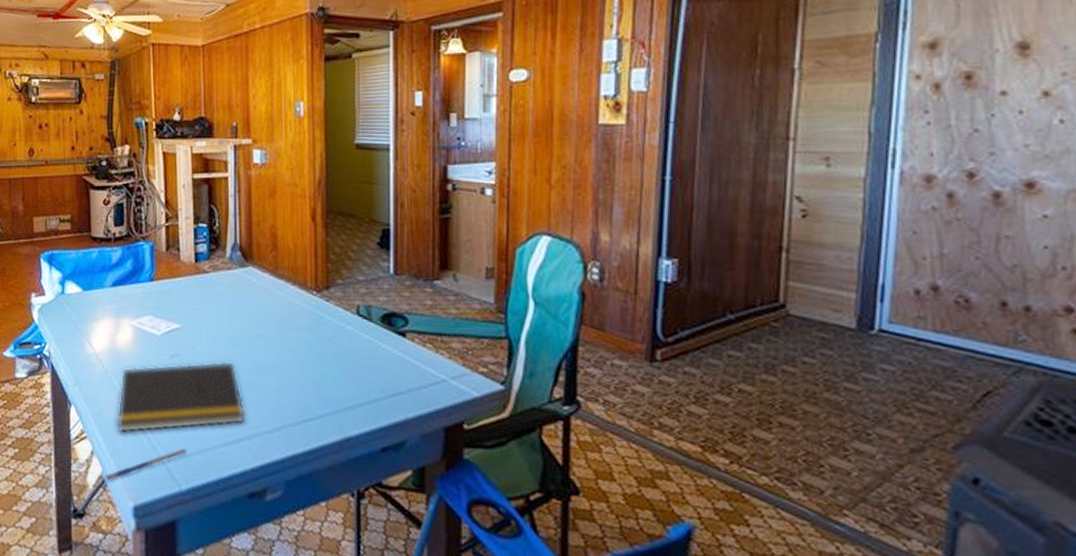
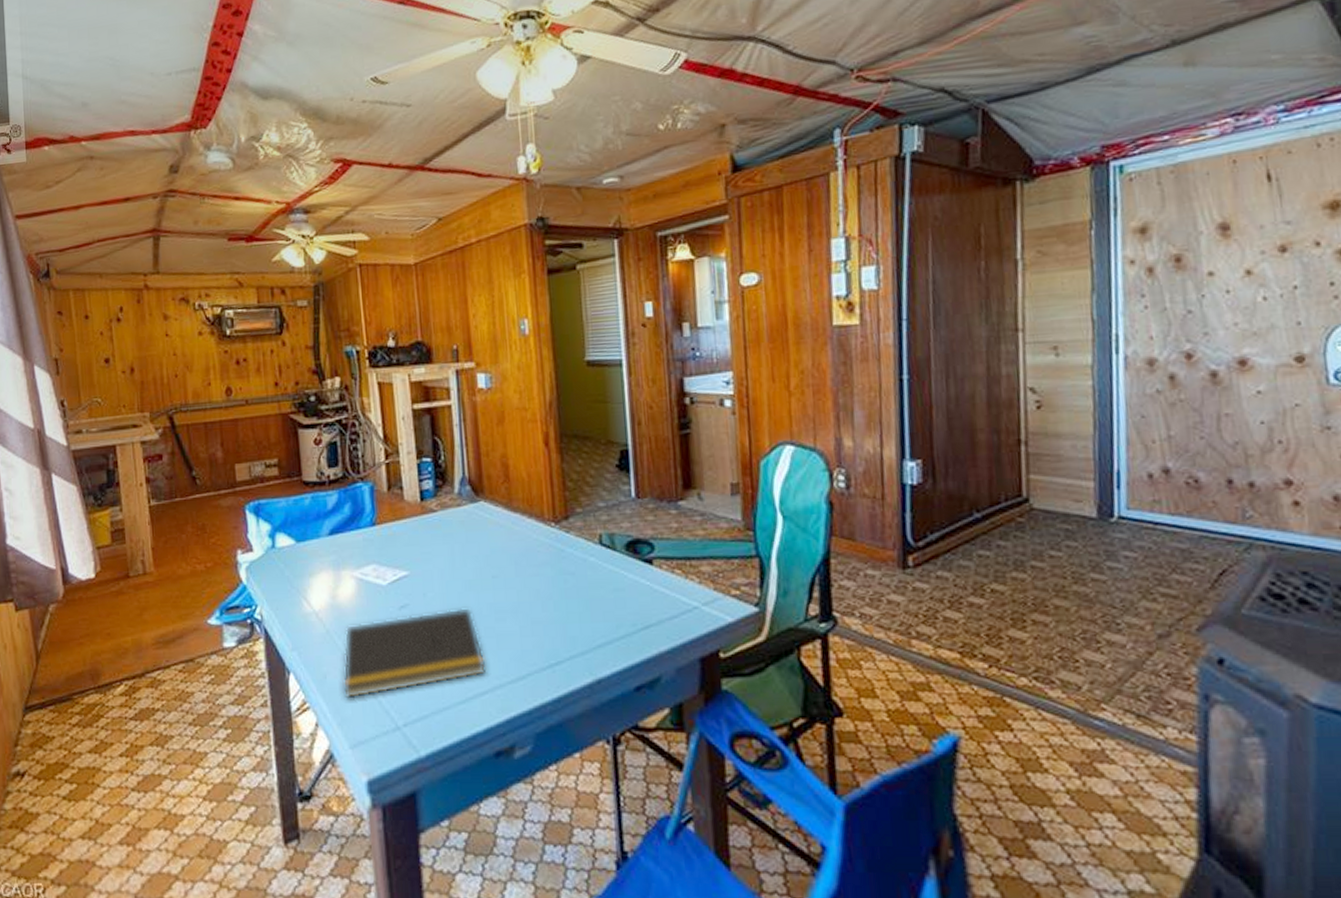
pen: present [105,448,187,483] -> none [333,709,424,757]

